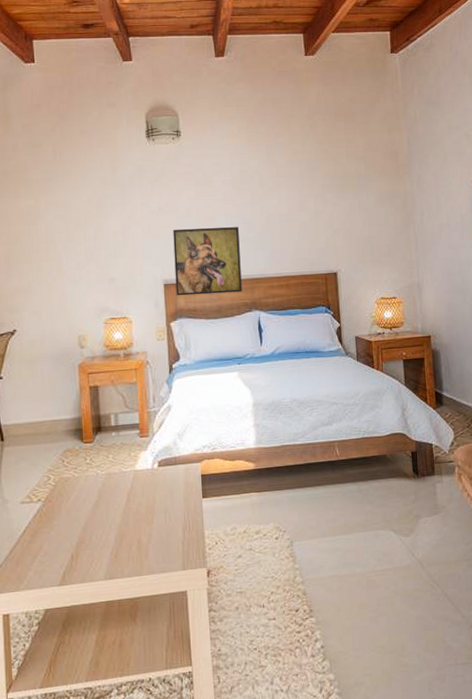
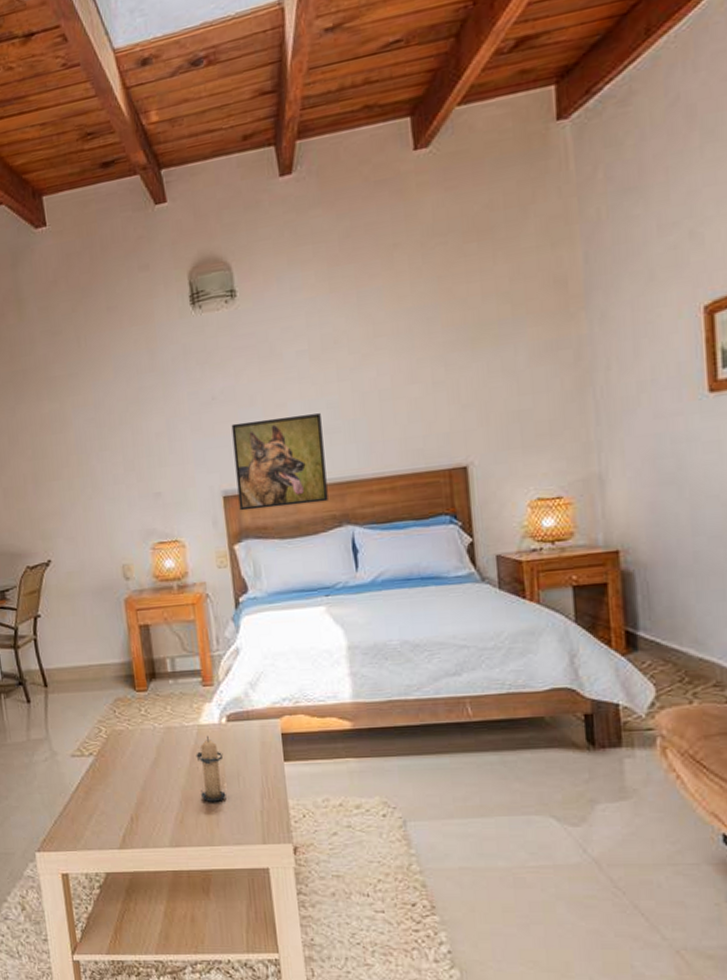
candle: none [131,479,155,537] -> present [196,735,226,802]

